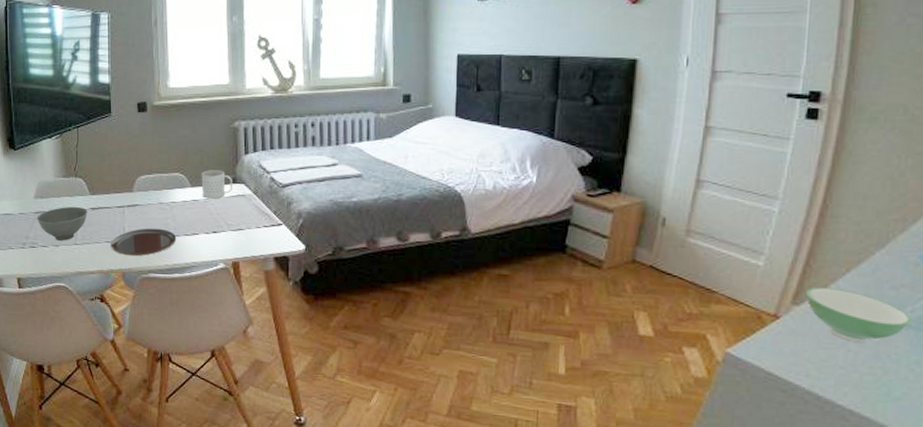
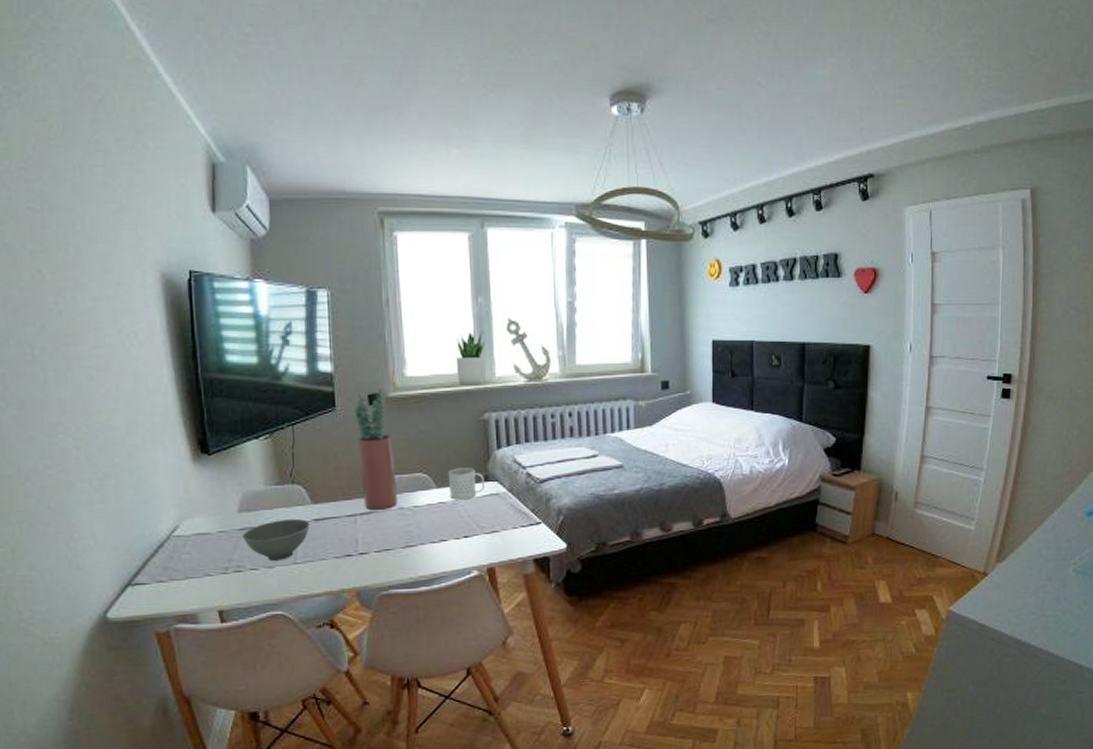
plate: present [110,228,177,257] -> none [340,537,422,572]
vase: none [126,98,159,203] -> present [354,388,399,510]
planter: none [212,46,238,97] -> present [456,330,487,386]
bowl: present [805,286,912,344] -> none [1005,544,1080,591]

